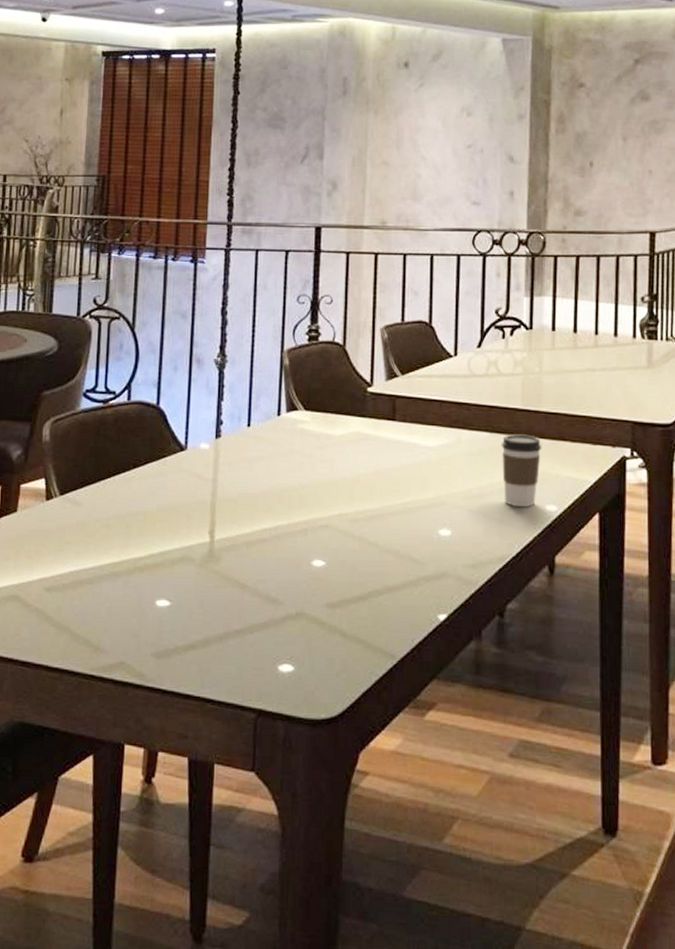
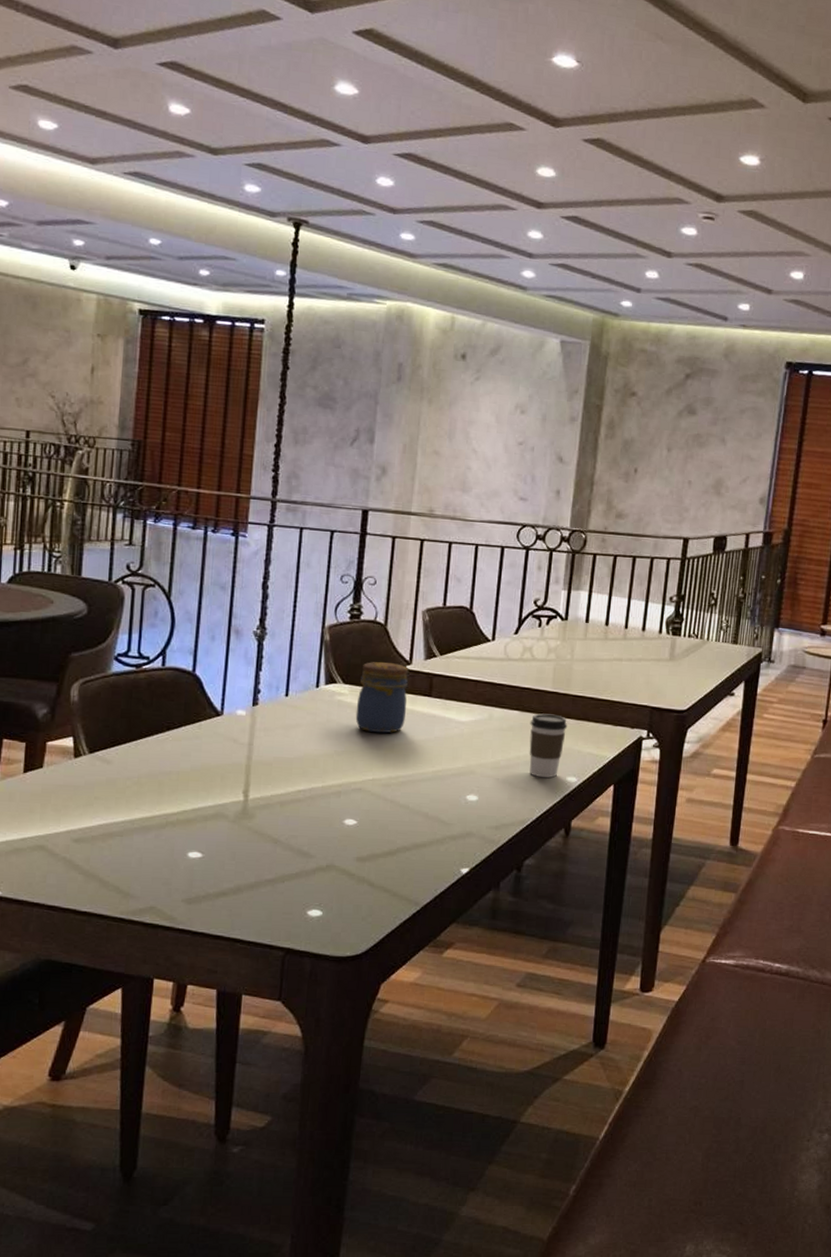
jar: none [318,384,371,463] -> present [355,661,409,734]

